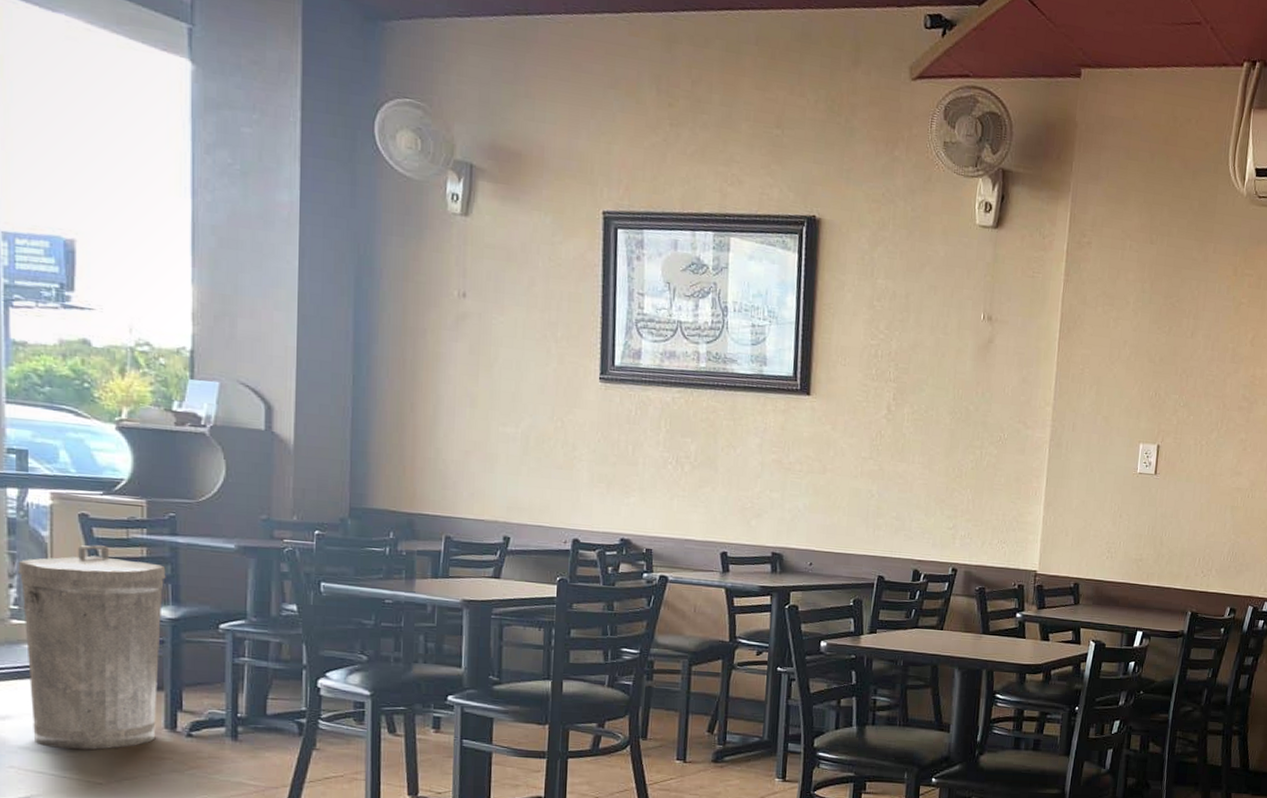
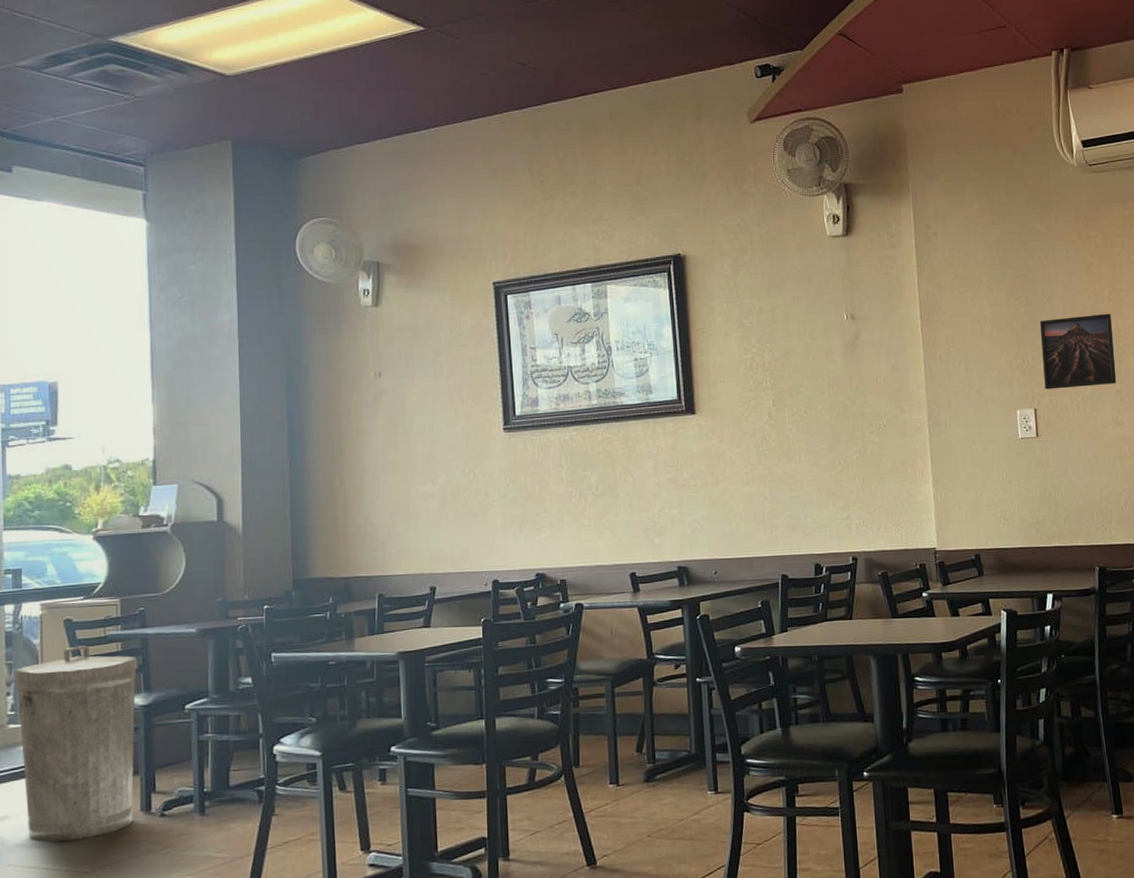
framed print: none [1172,354,1251,433] -> present [1039,313,1117,390]

